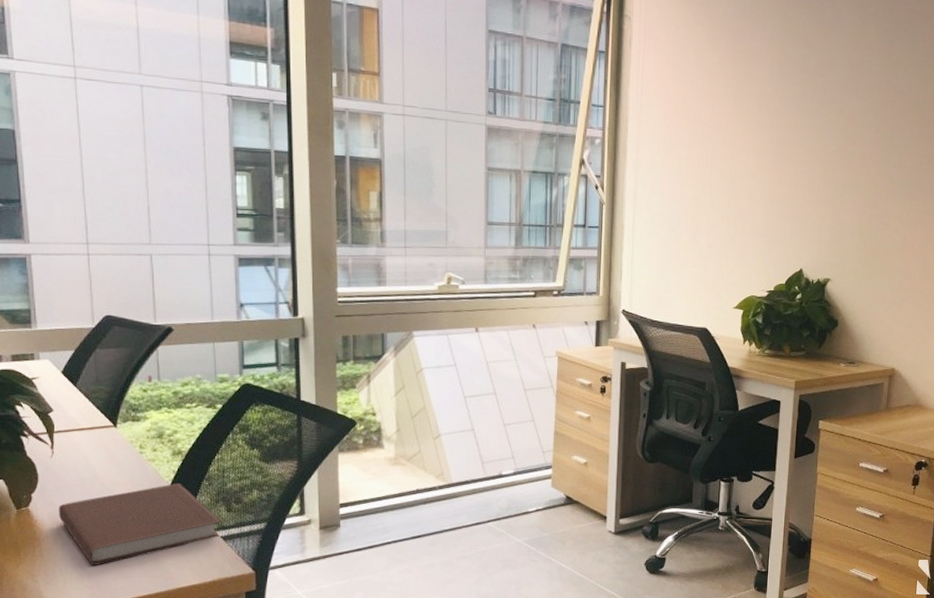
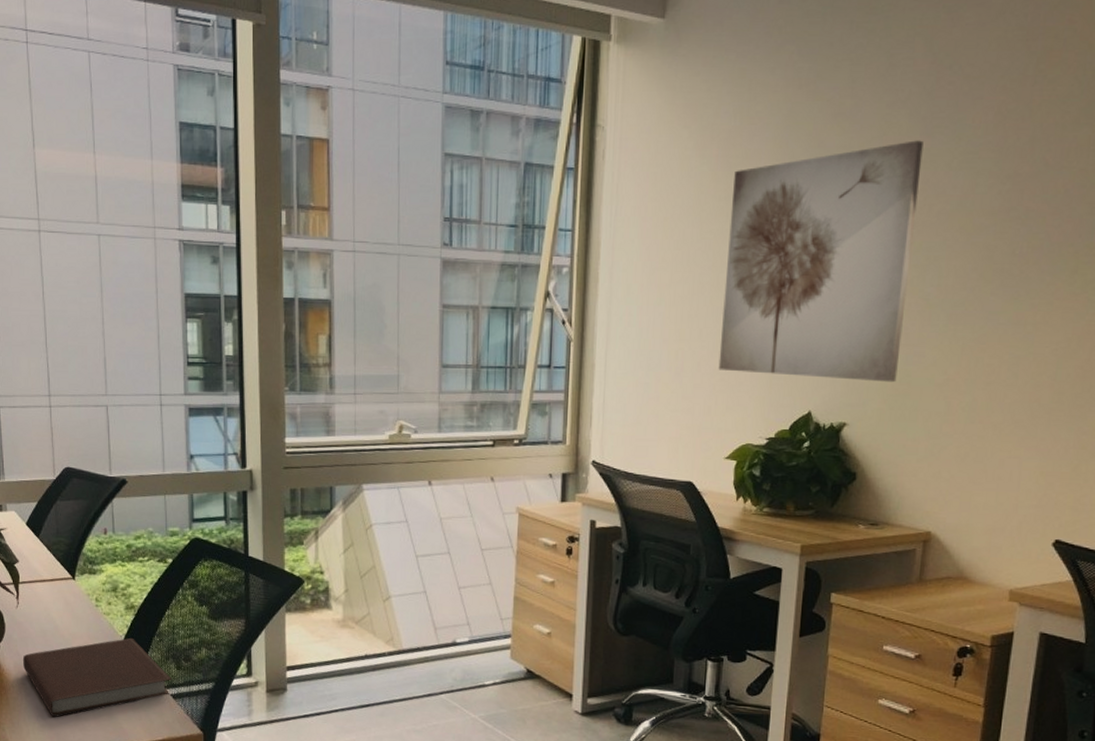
wall art: none [728,48,887,246] -> present [718,140,924,383]

